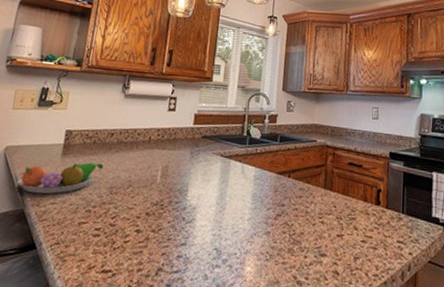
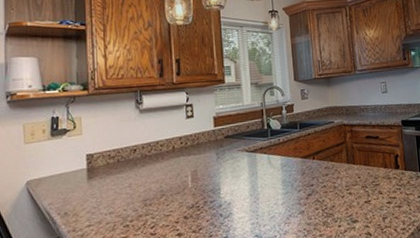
fruit bowl: present [16,162,104,194] -> none [46,179,132,221]

